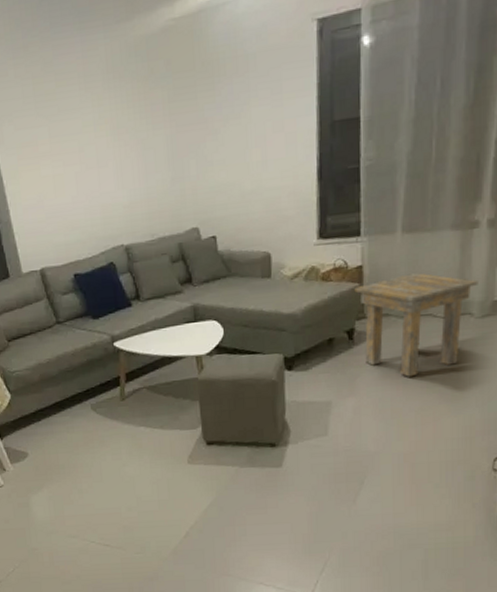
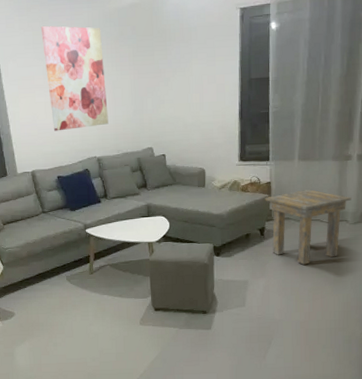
wall art: none [42,66,138,214] -> present [40,25,109,131]

